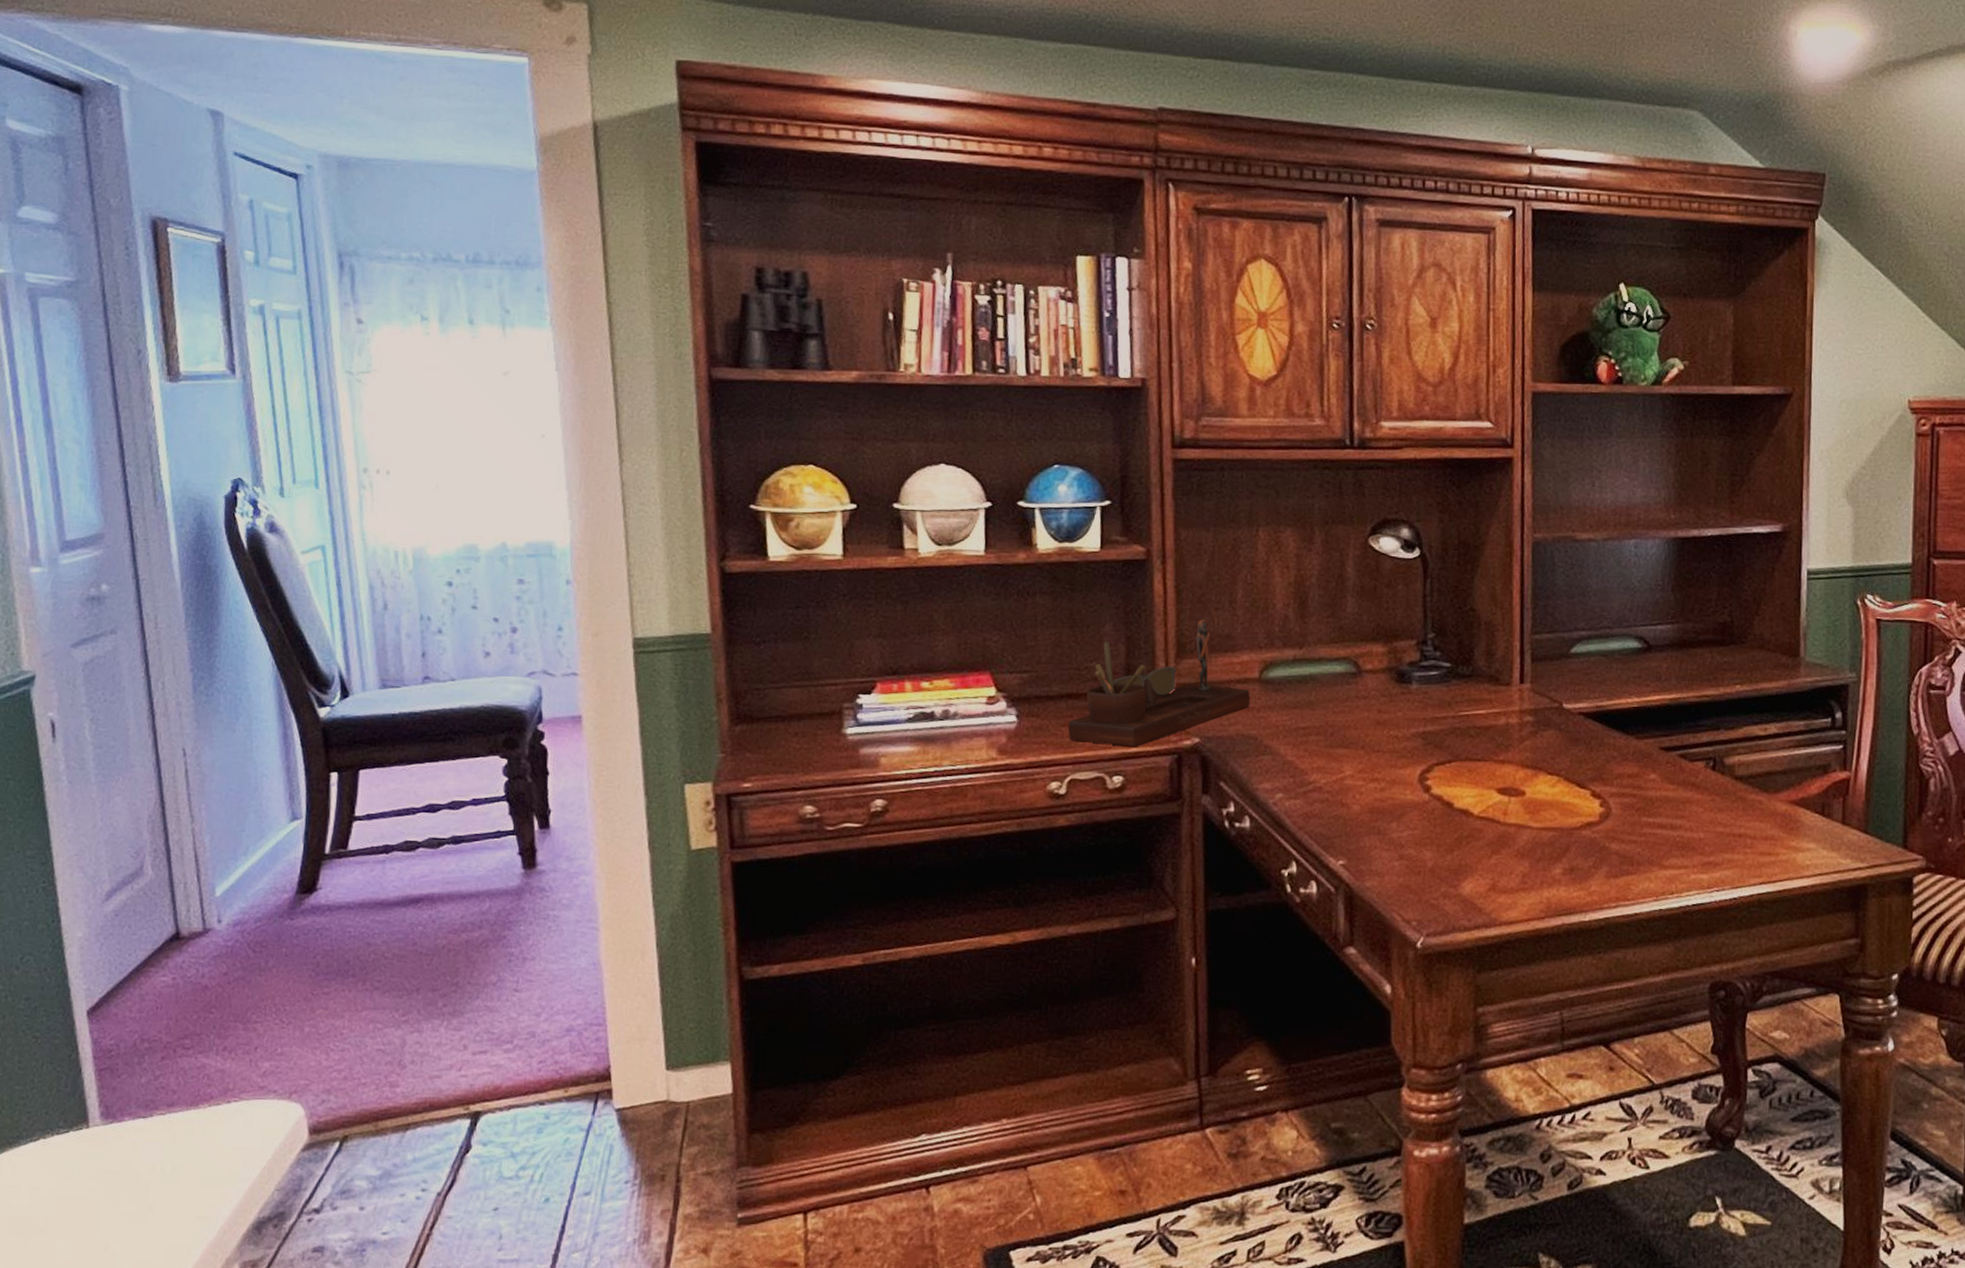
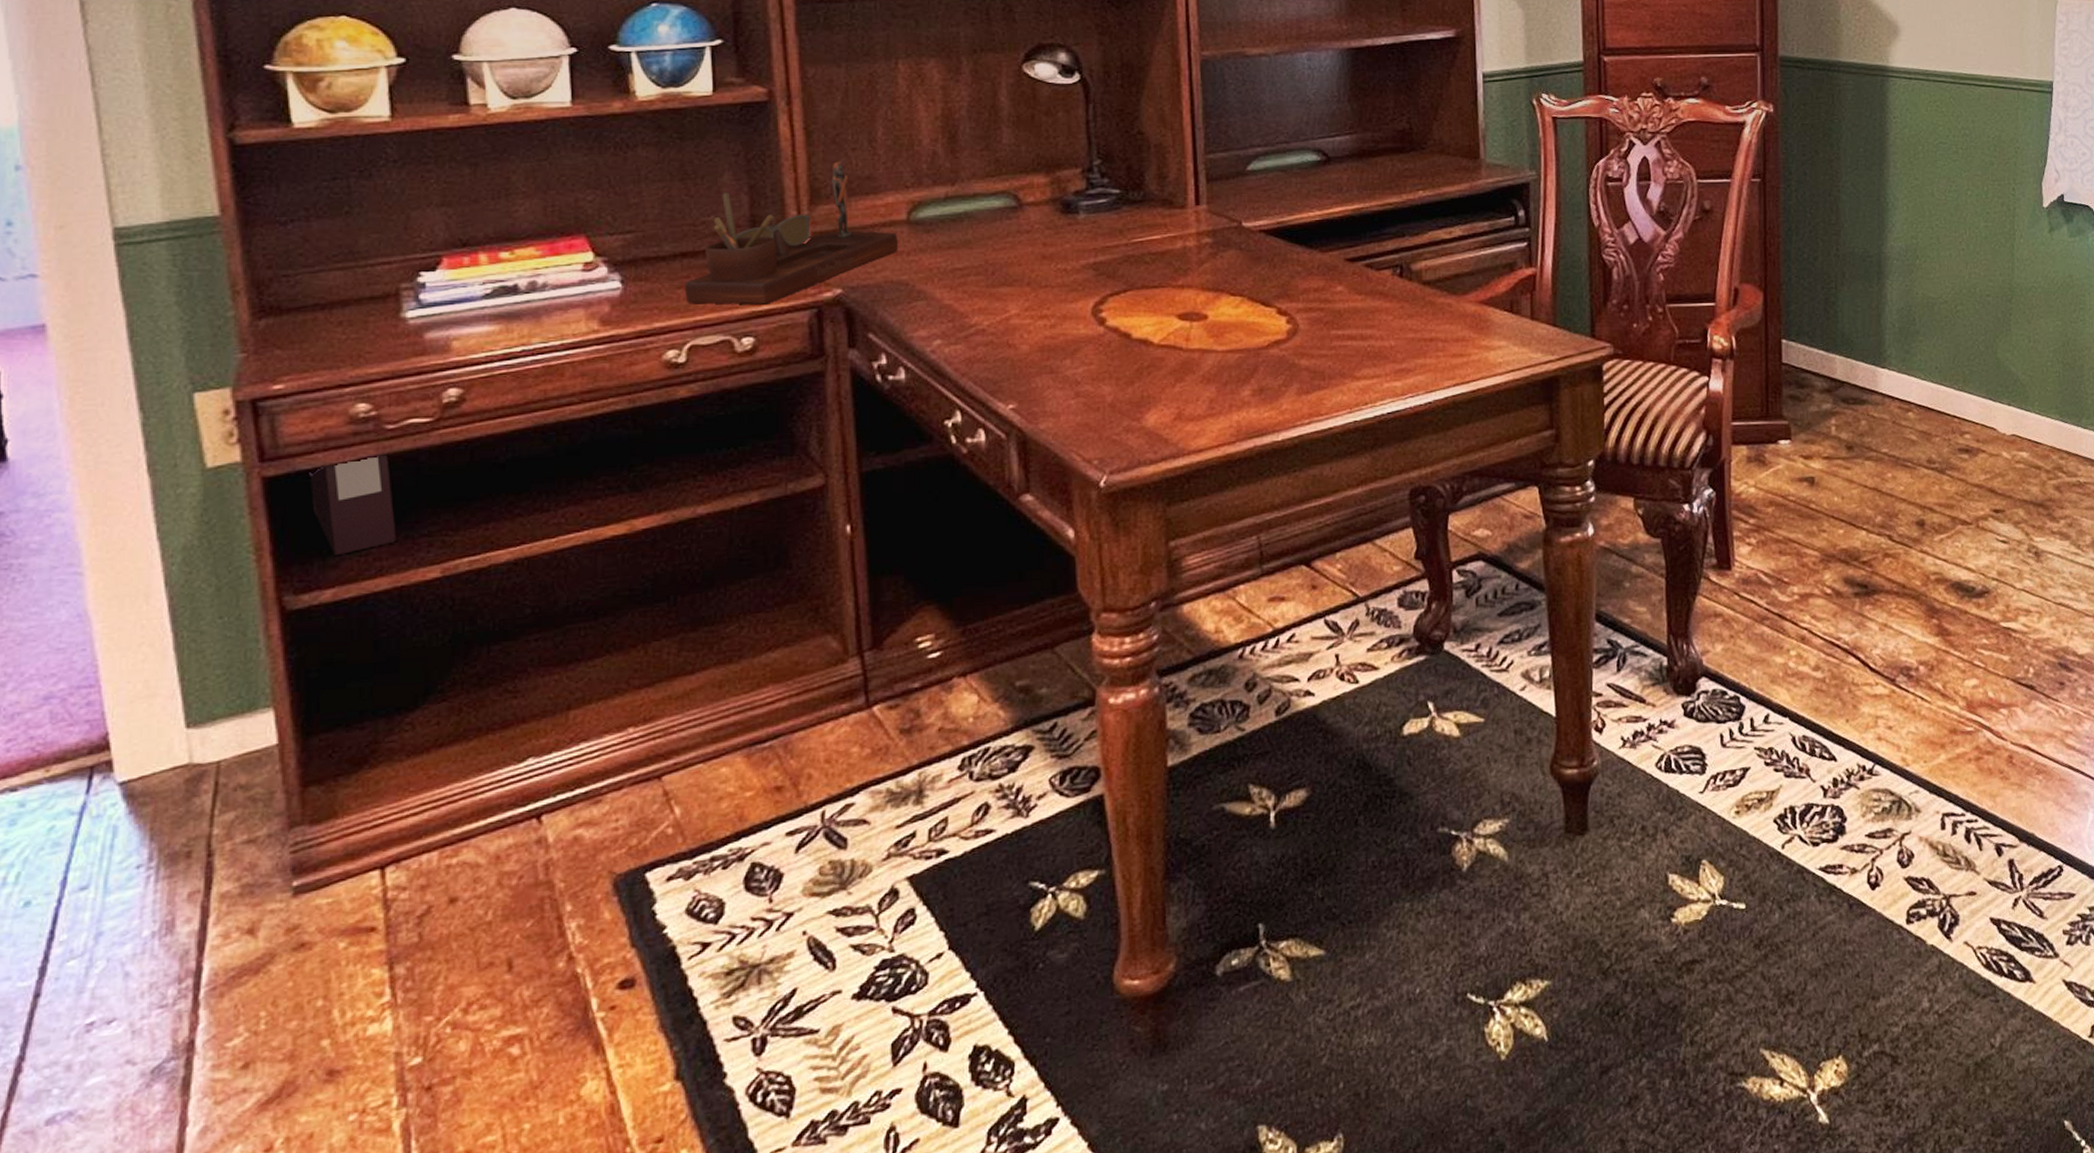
binder: none [766,851,830,937] -> present [309,452,397,557]

